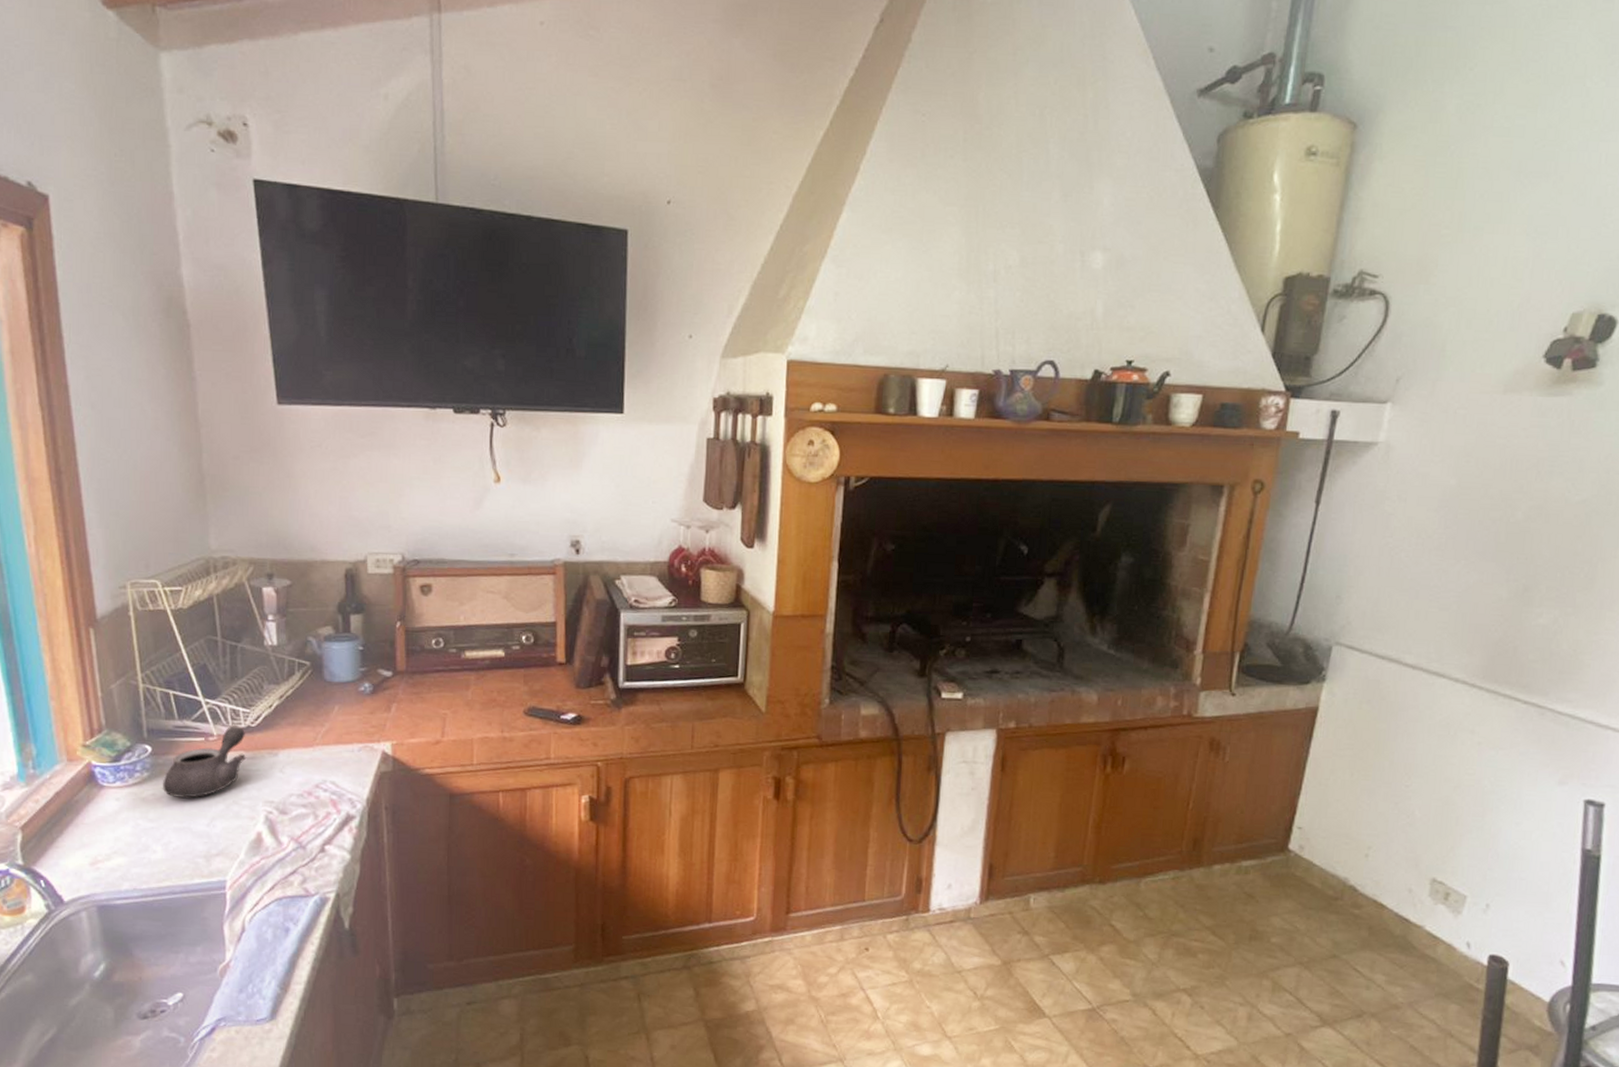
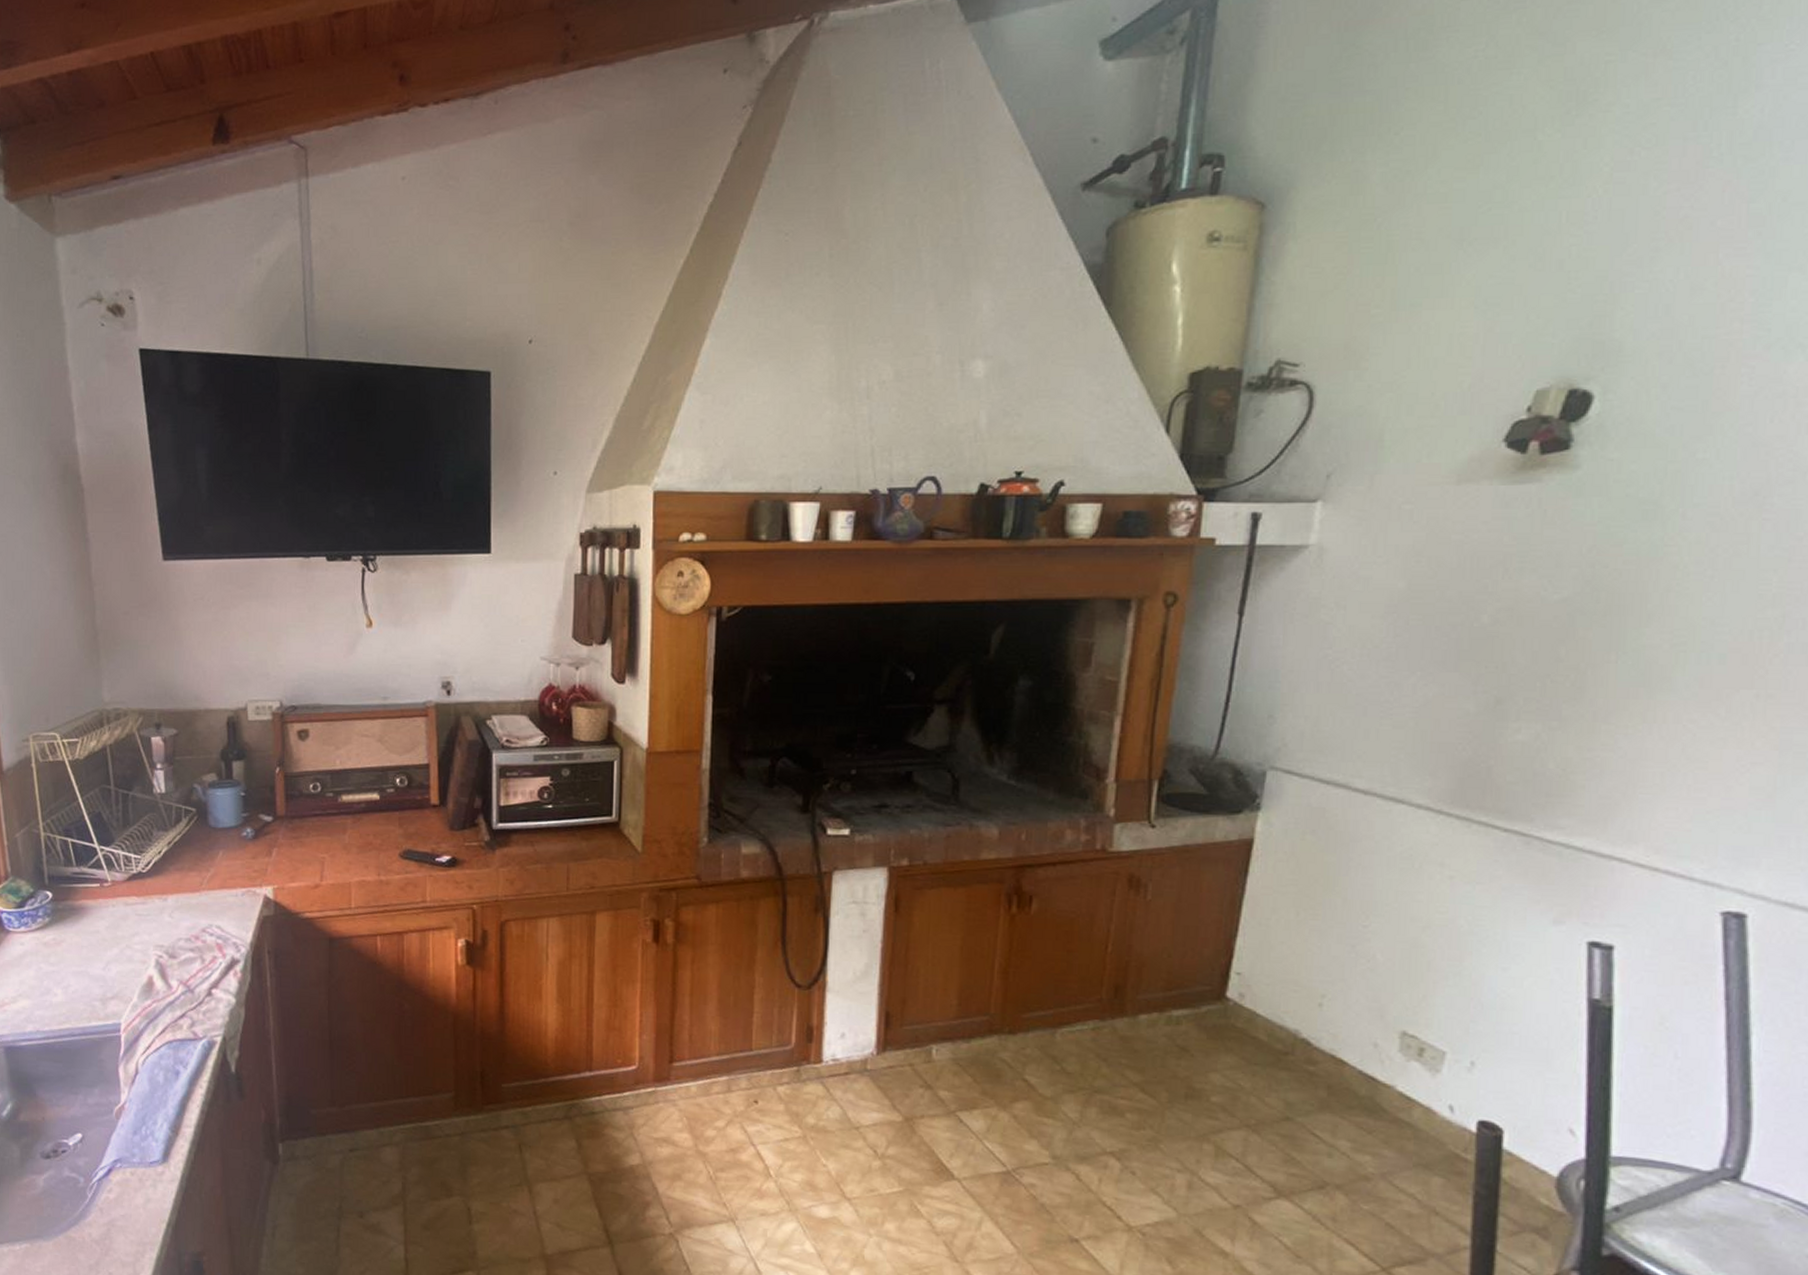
teapot: present [163,725,247,799] -> none [63,871,139,943]

